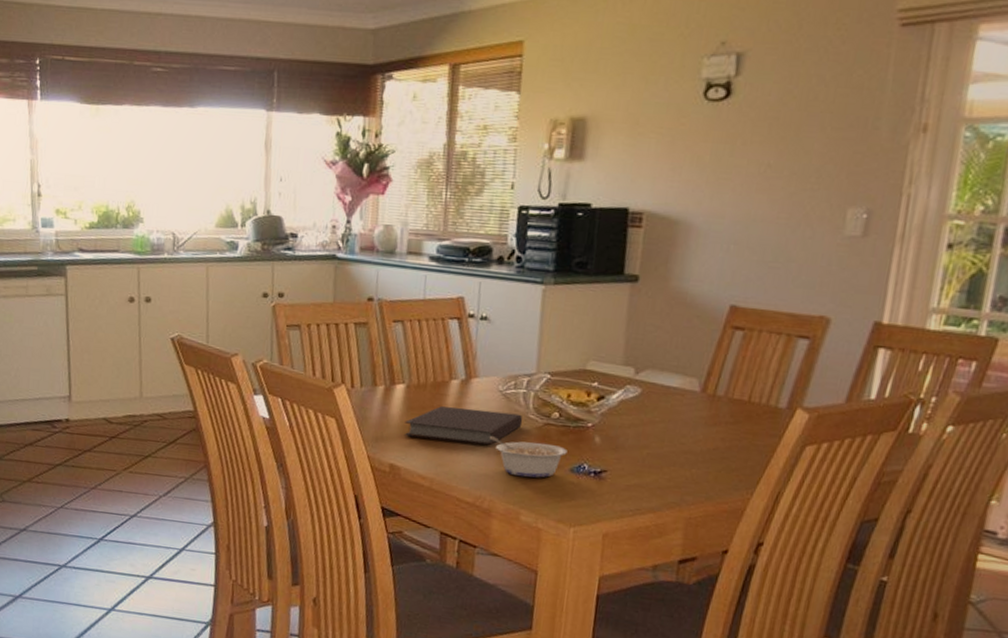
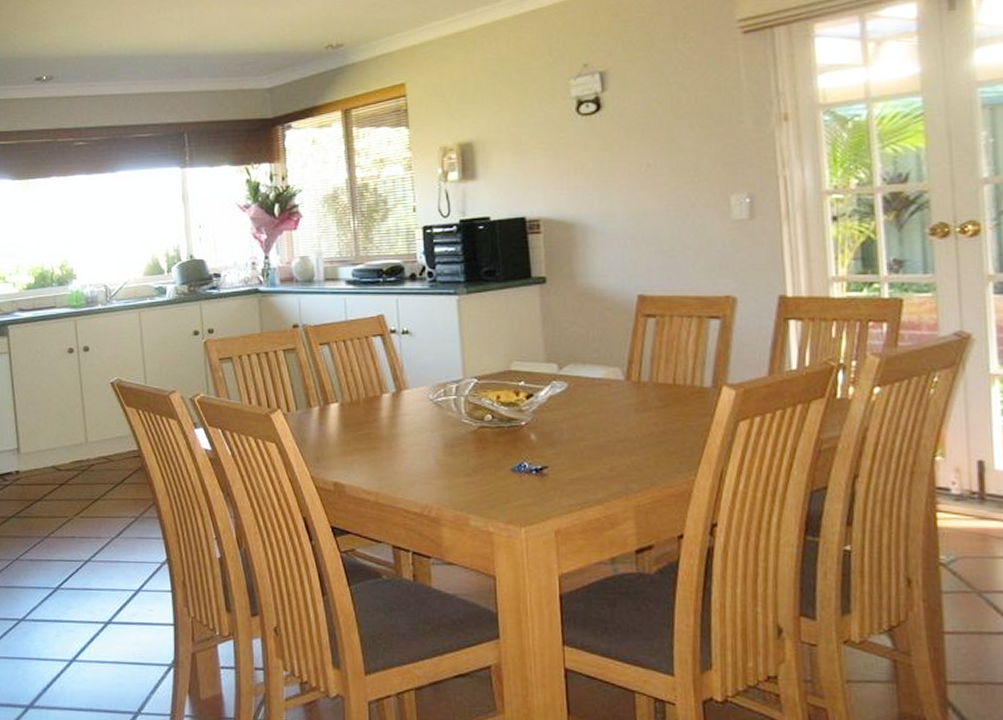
notebook: present [403,406,523,446] -> none [343,419,458,455]
legume: present [488,435,567,478] -> none [427,443,506,482]

